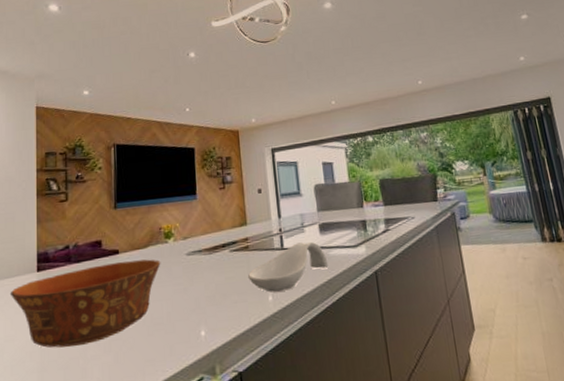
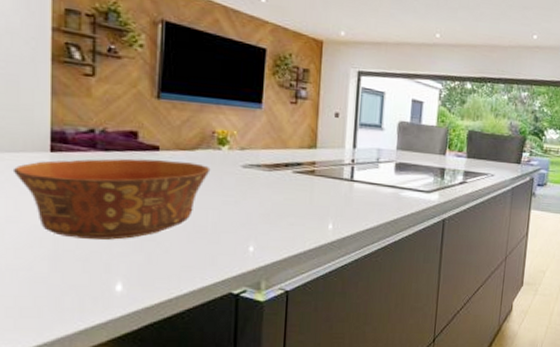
spoon rest: present [248,242,329,292] -> none [310,177,398,222]

